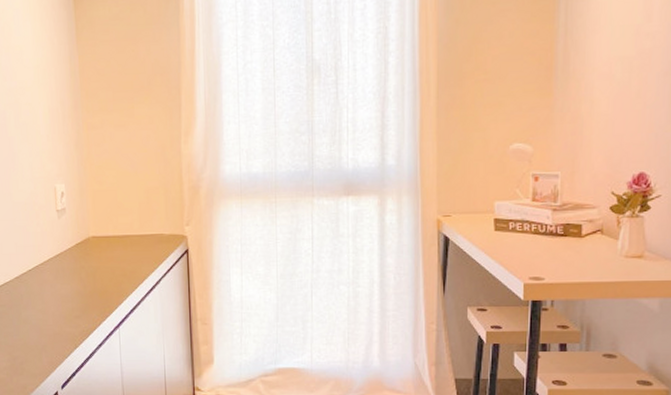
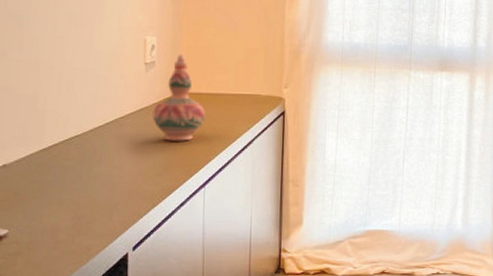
decorative vase: none [67,199,114,284] -> present [152,55,205,141]

